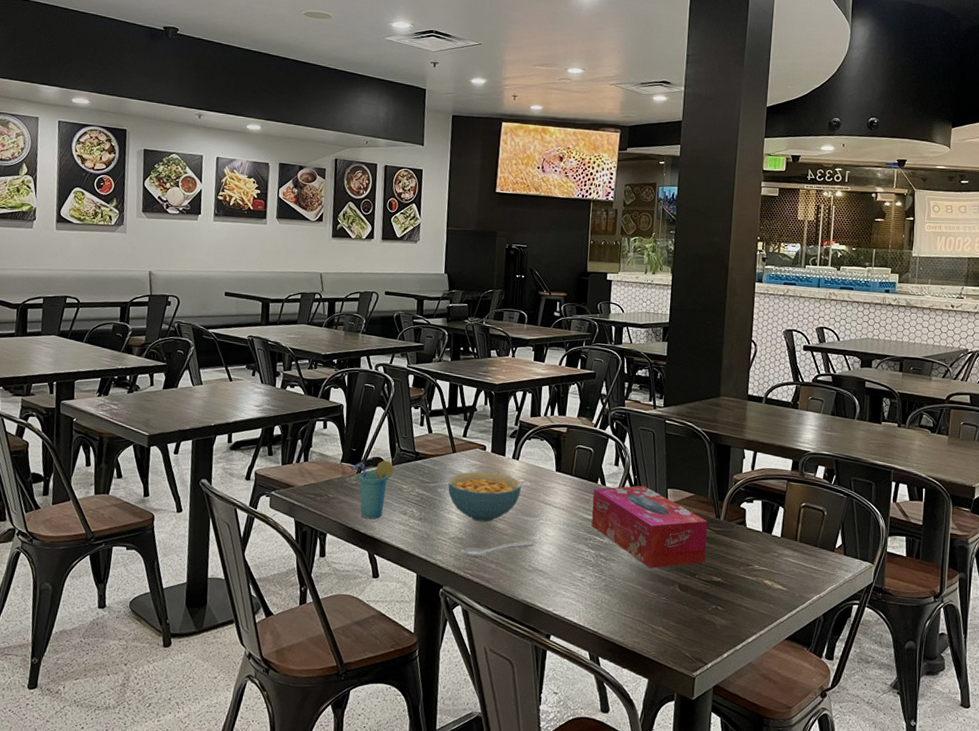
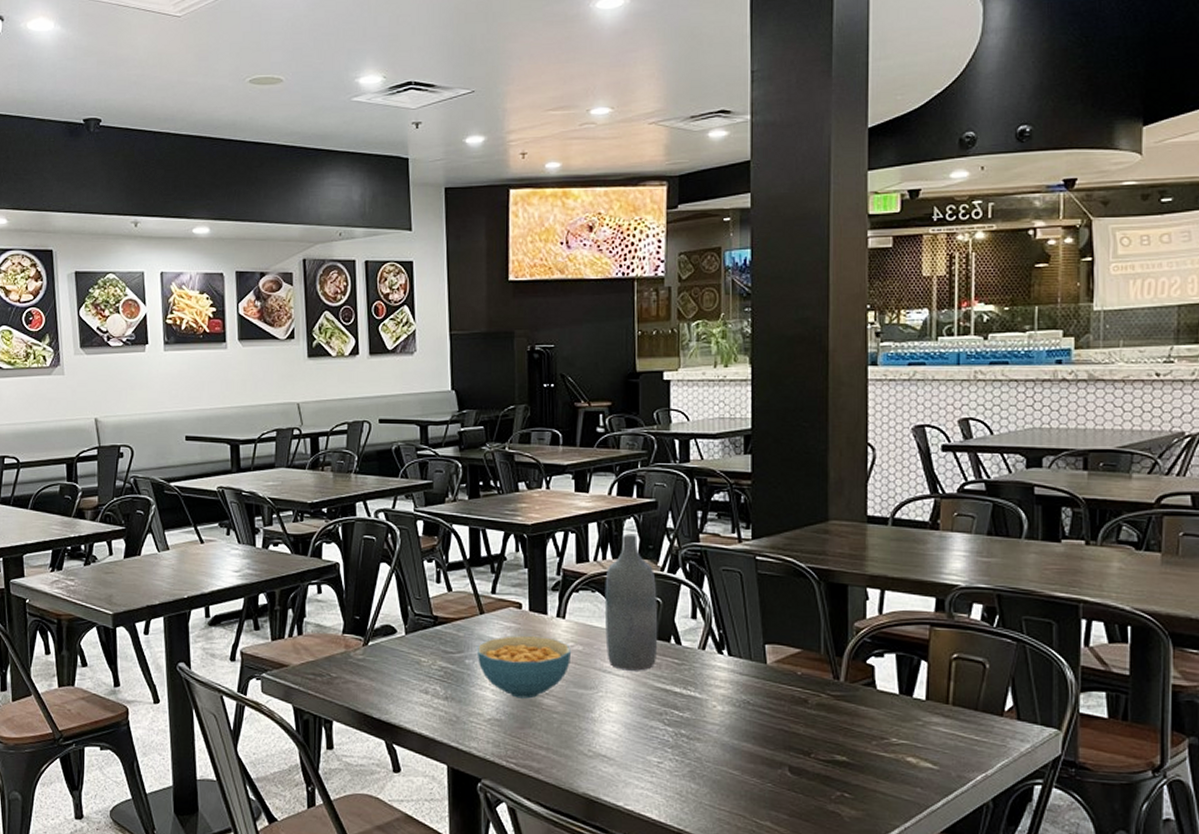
cup: present [350,460,394,520] -> none [355,628,408,702]
spoon: present [461,541,534,558] -> none [500,720,593,744]
bottle: none [548,396,590,505] -> present [604,533,658,671]
tissue box: present [591,485,708,568] -> none [665,642,823,748]

